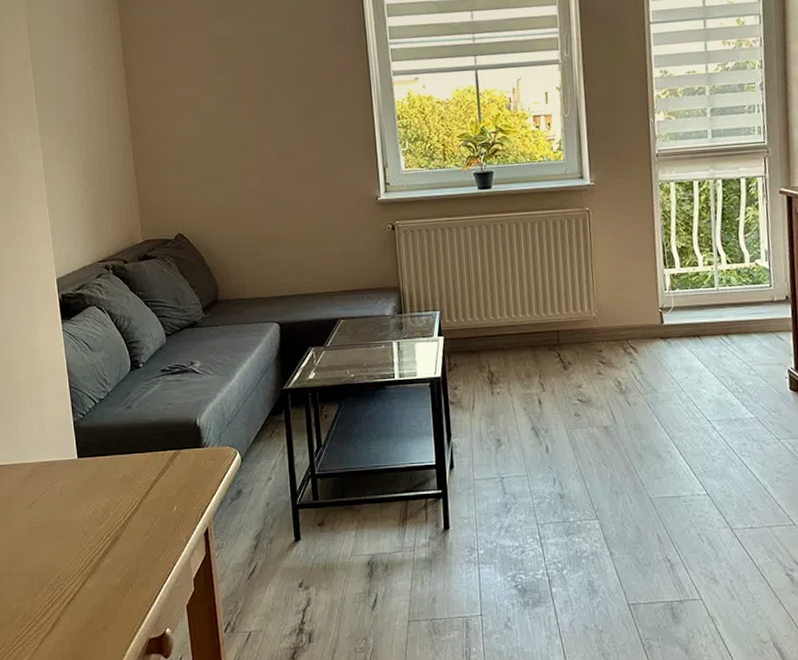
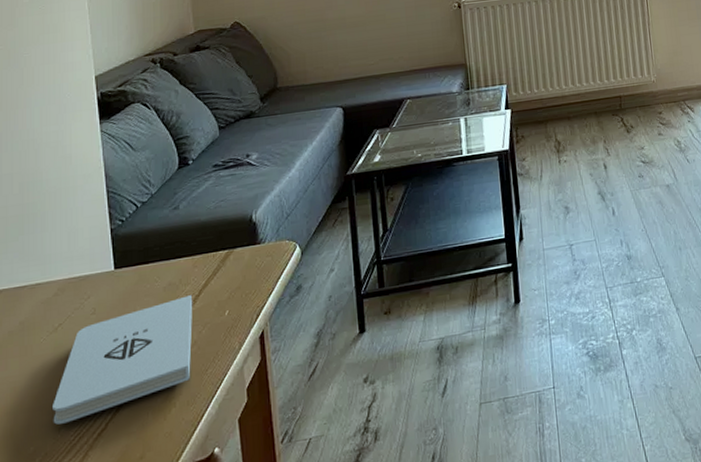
notepad: none [30,488,146,590] -> present [53,295,193,425]

